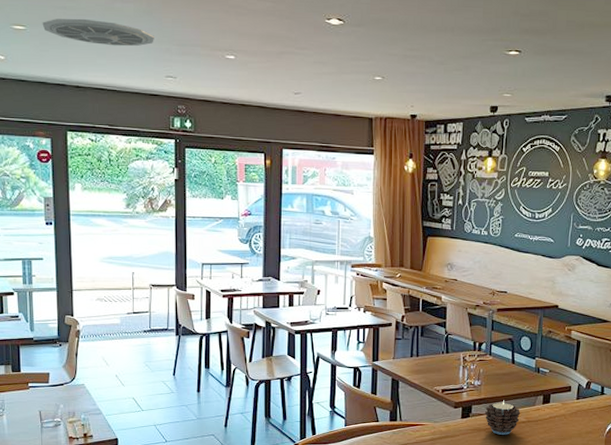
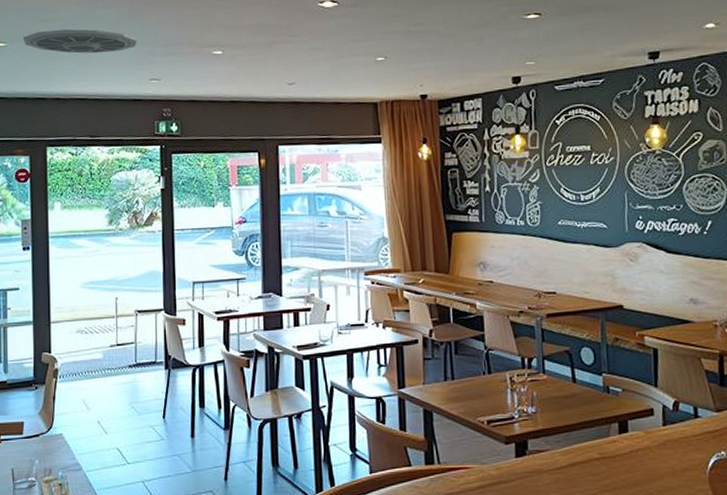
candle: present [484,400,520,435] -> none [544,431,592,478]

